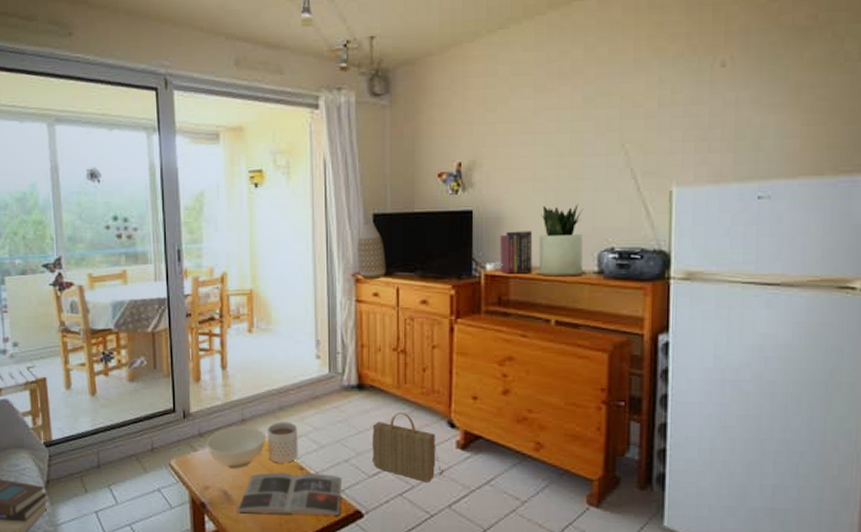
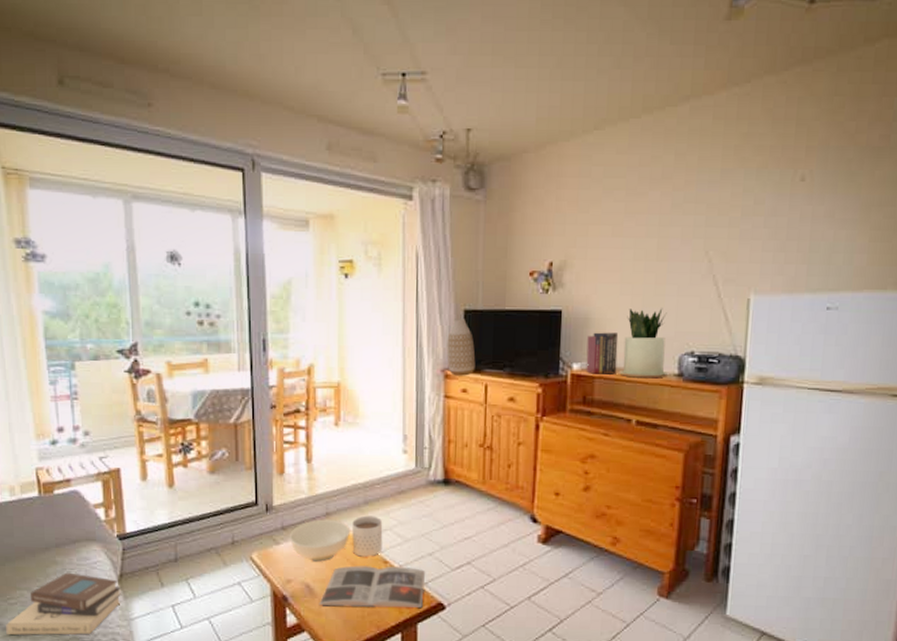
shopping bag: present [372,413,443,482] -> none [456,508,524,575]

